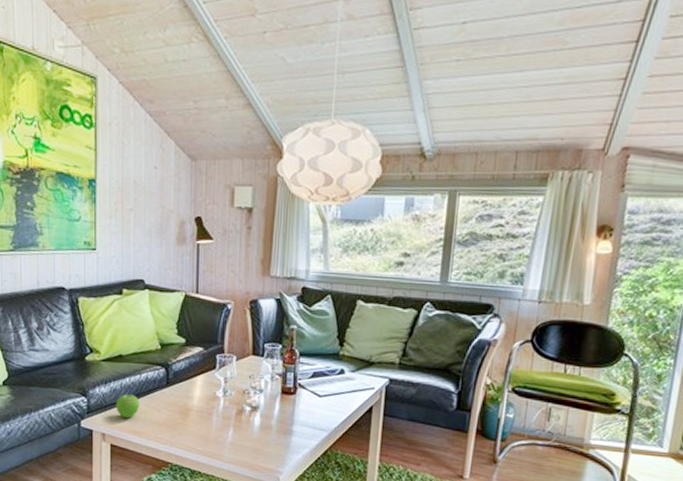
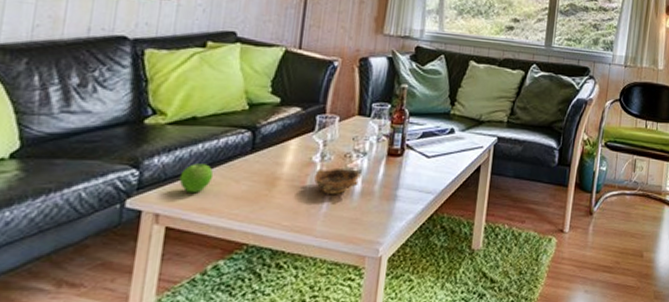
bowl: none [218,402,258,426] -> present [313,168,359,194]

